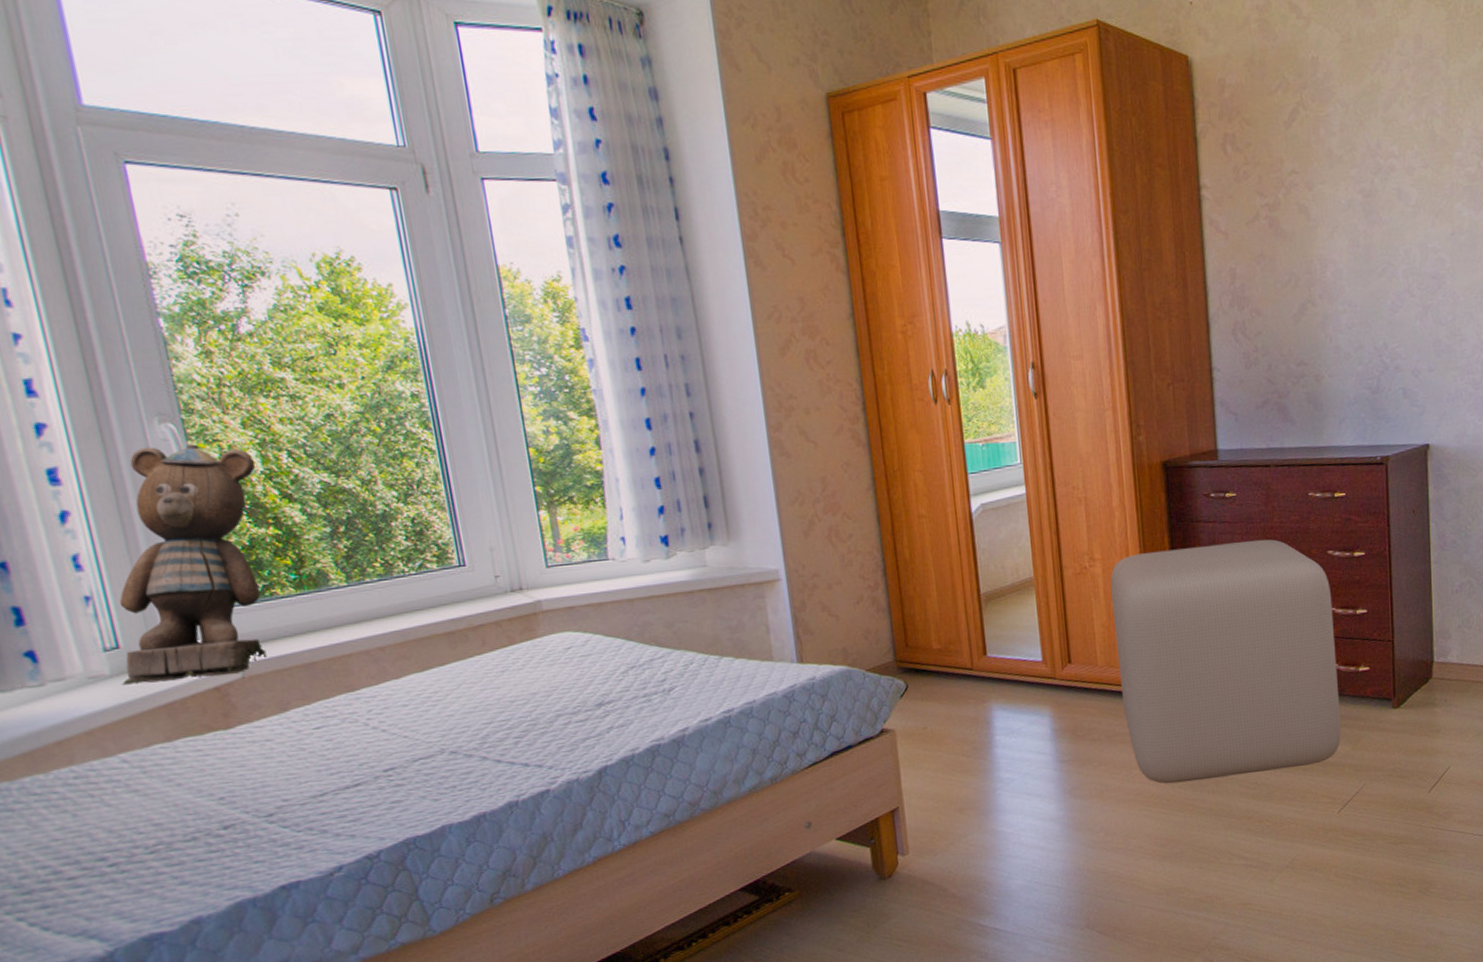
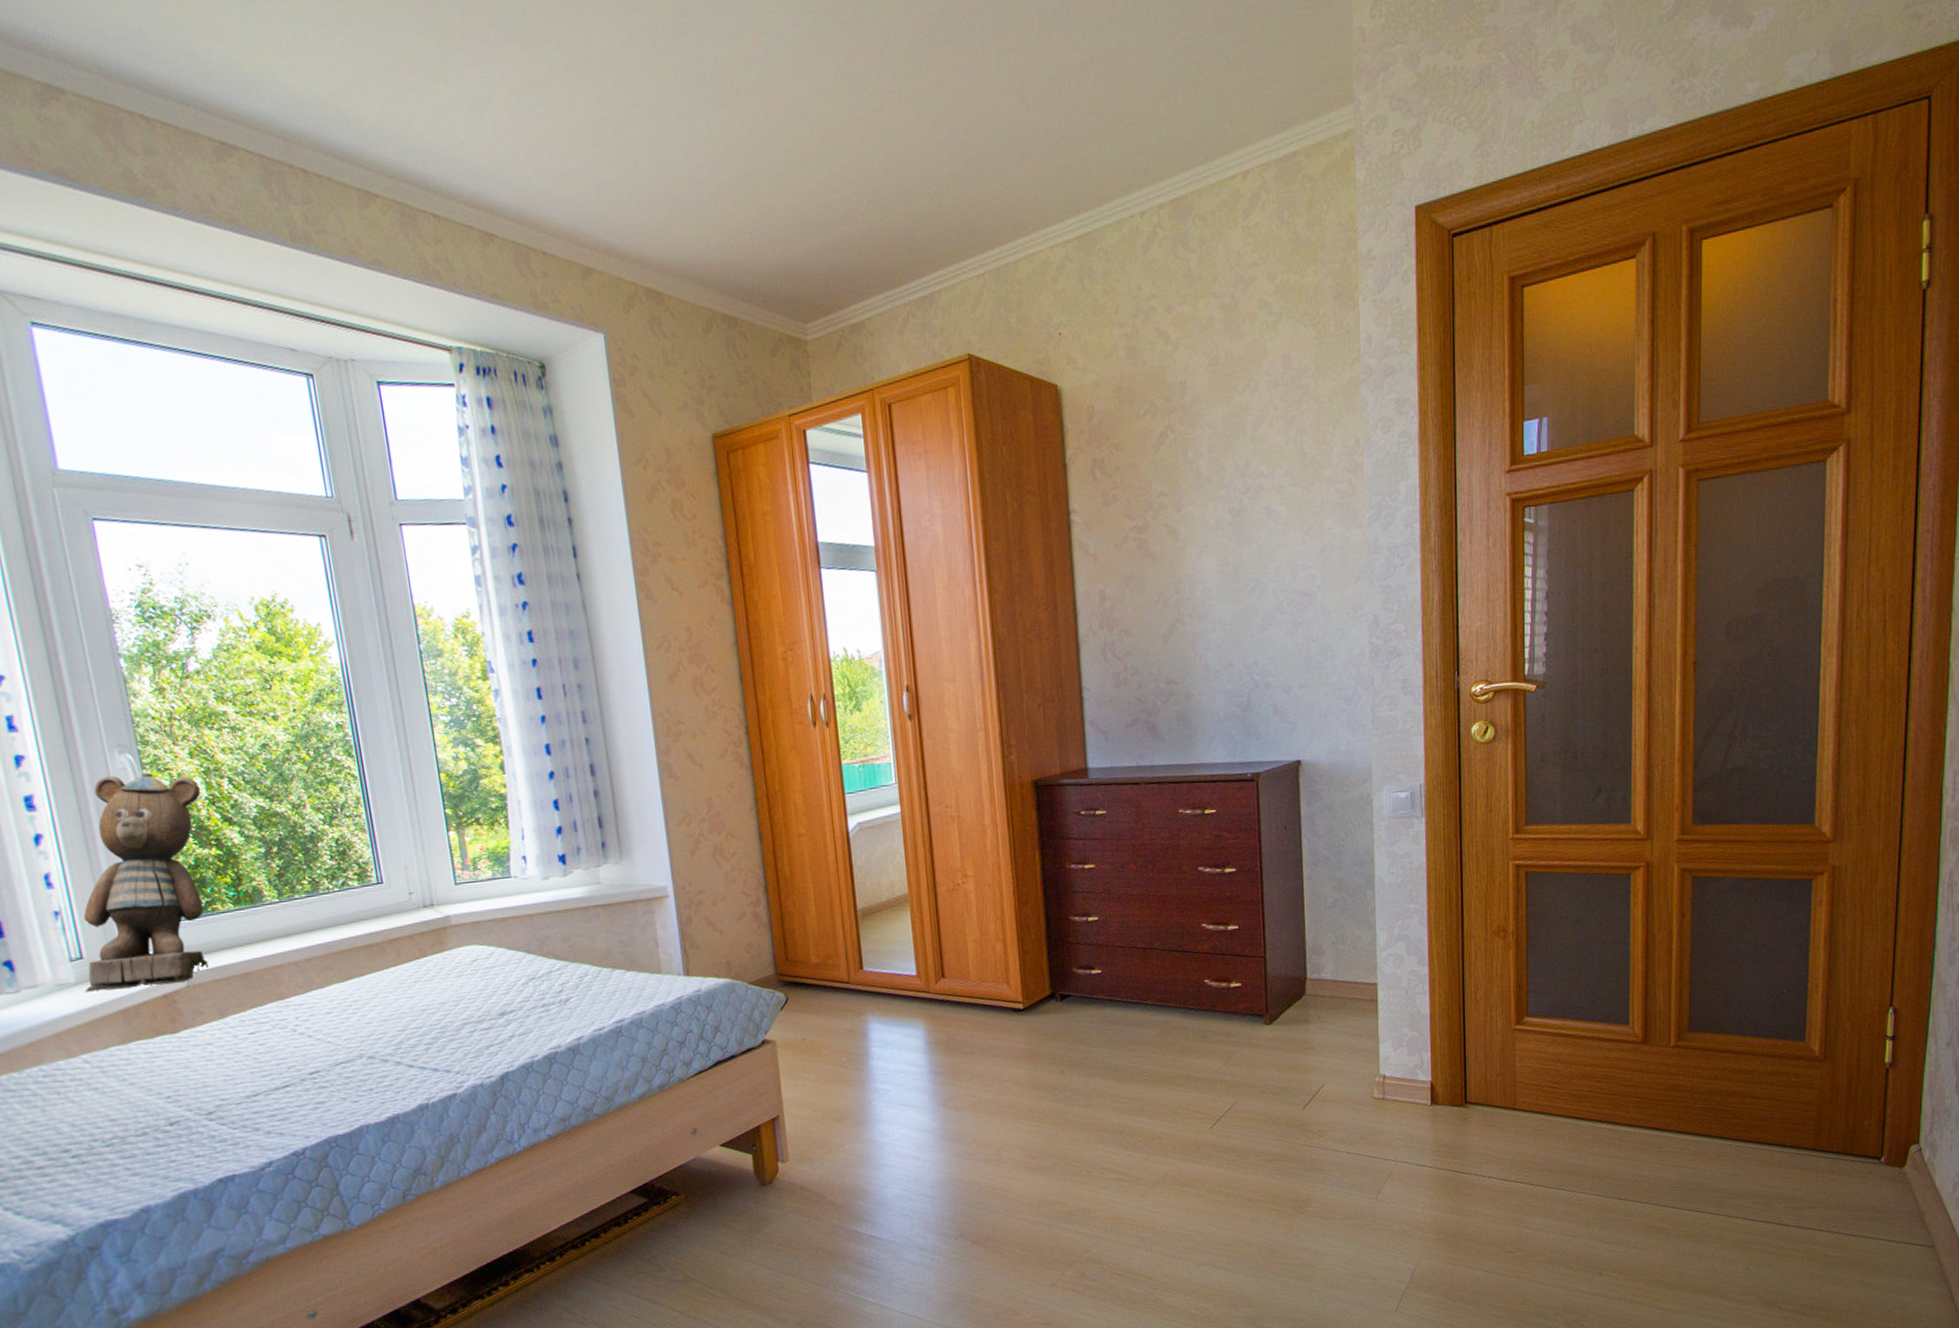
pouf: present [1110,539,1341,784] -> none [982,856,1213,1097]

